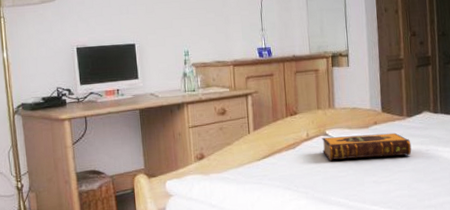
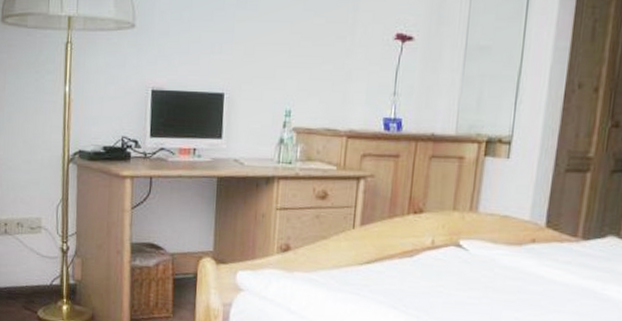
hardback book: present [322,132,412,161] -> none [450,249,581,293]

